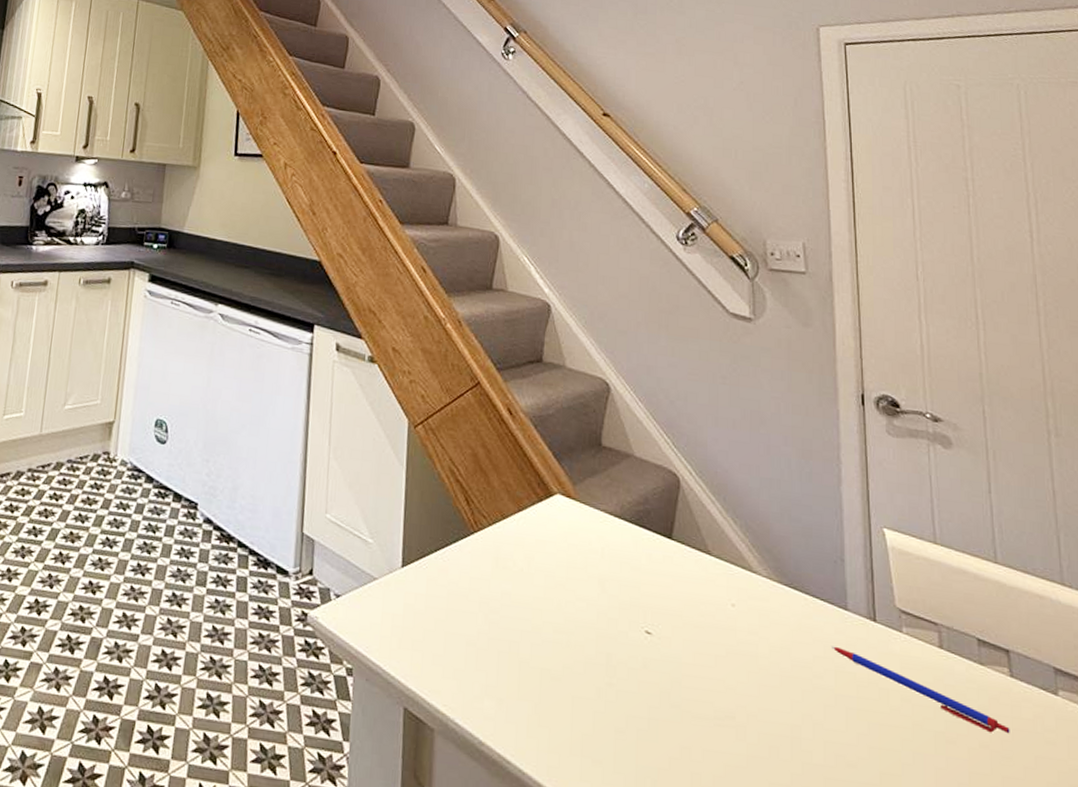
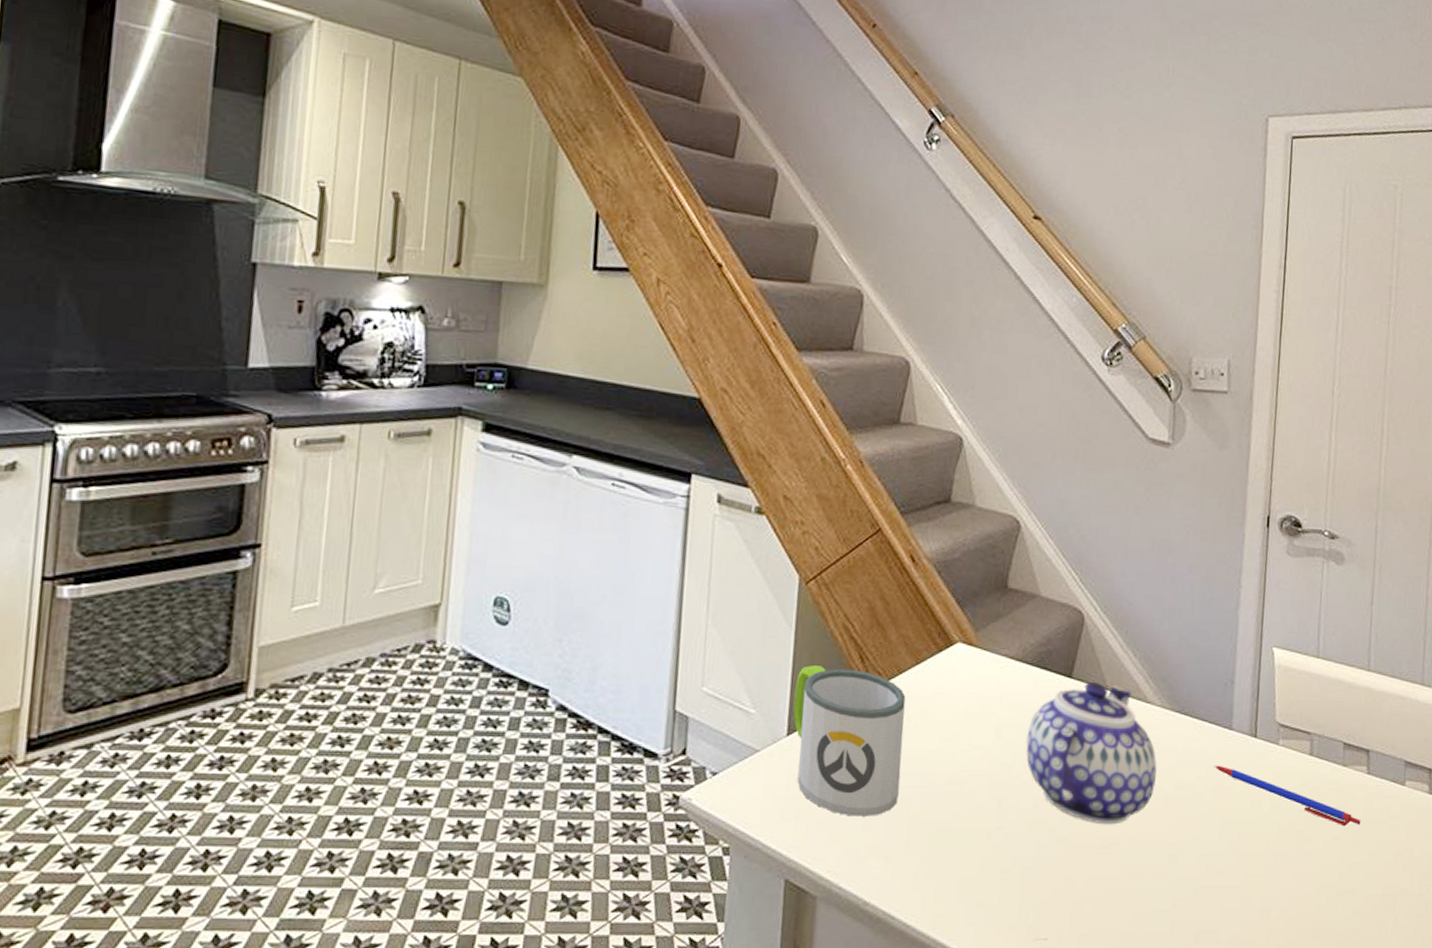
mug: none [406,503,510,656] -> present [793,665,906,817]
teapot: none [631,545,769,696] -> present [1026,682,1157,825]

